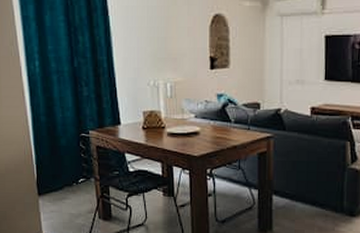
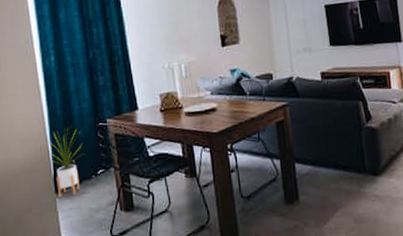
house plant: none [32,135,64,200] -> present [49,128,82,198]

